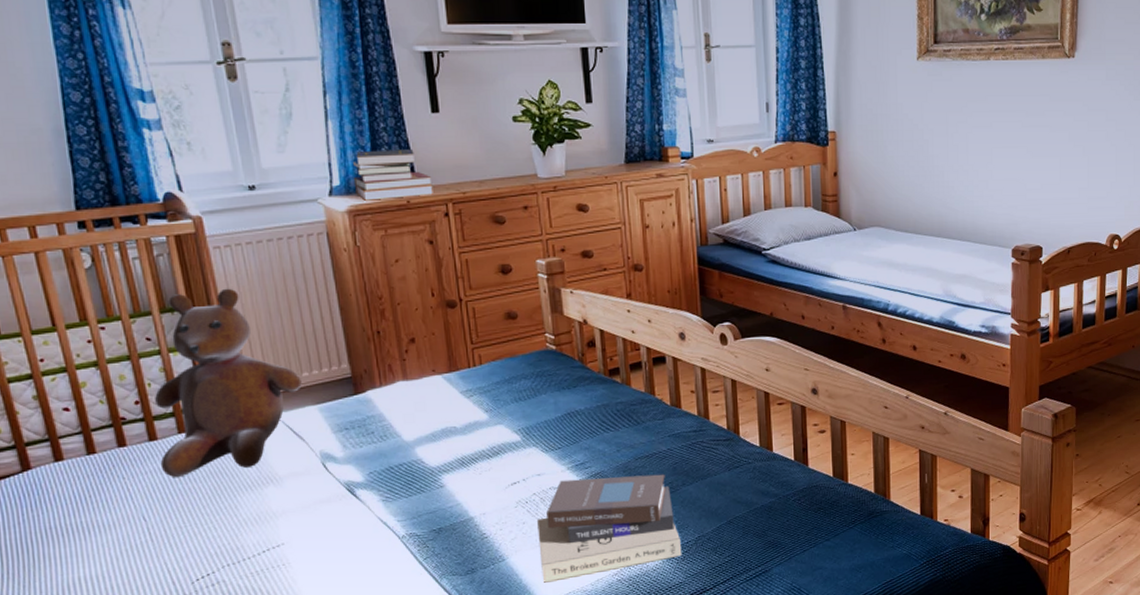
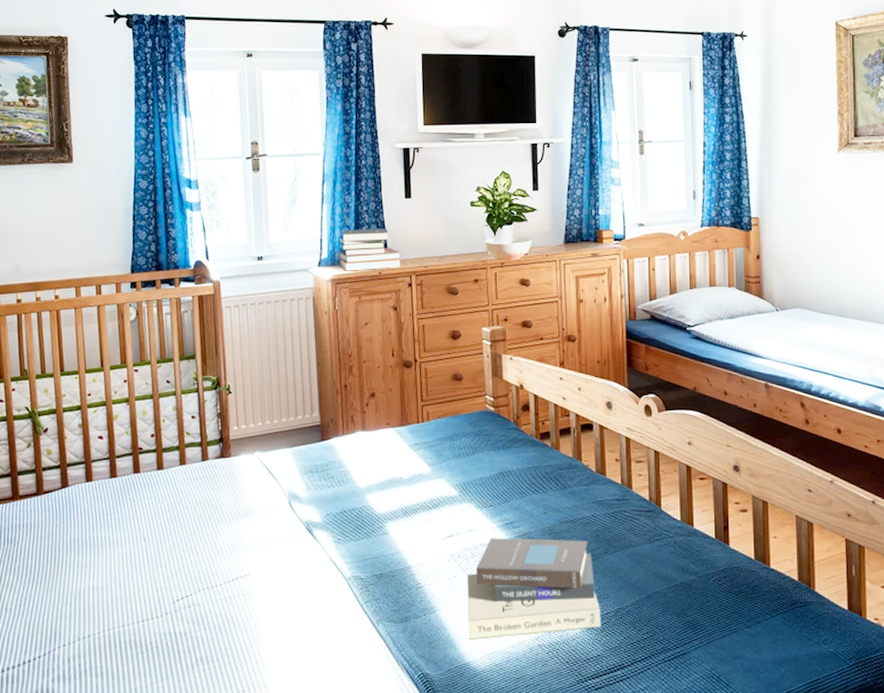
teddy bear: present [155,288,303,478] -> none [164,341,281,505]
bowl: none [533,156,589,183] -> present [485,237,532,260]

